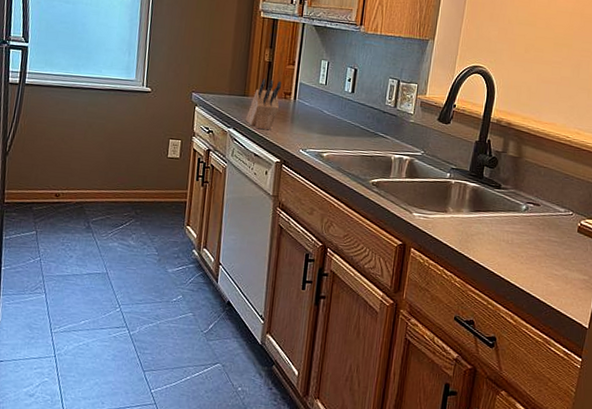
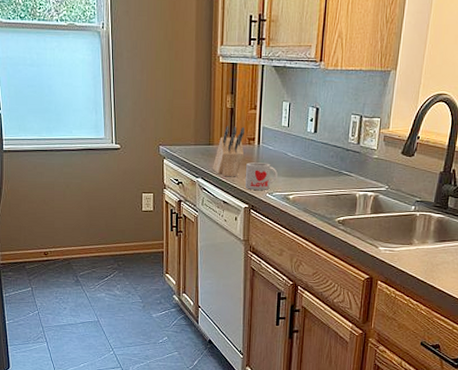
mug: none [278,116,312,146] -> present [245,162,278,190]

